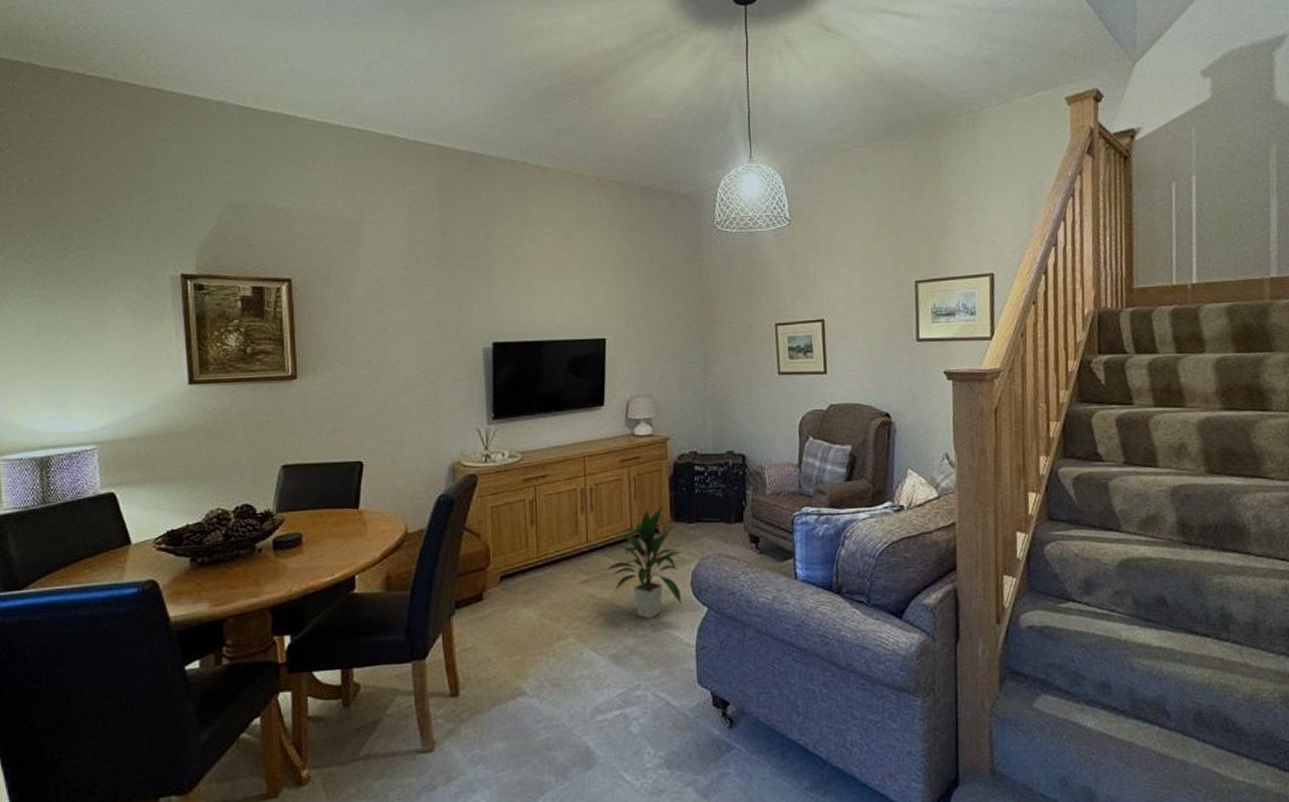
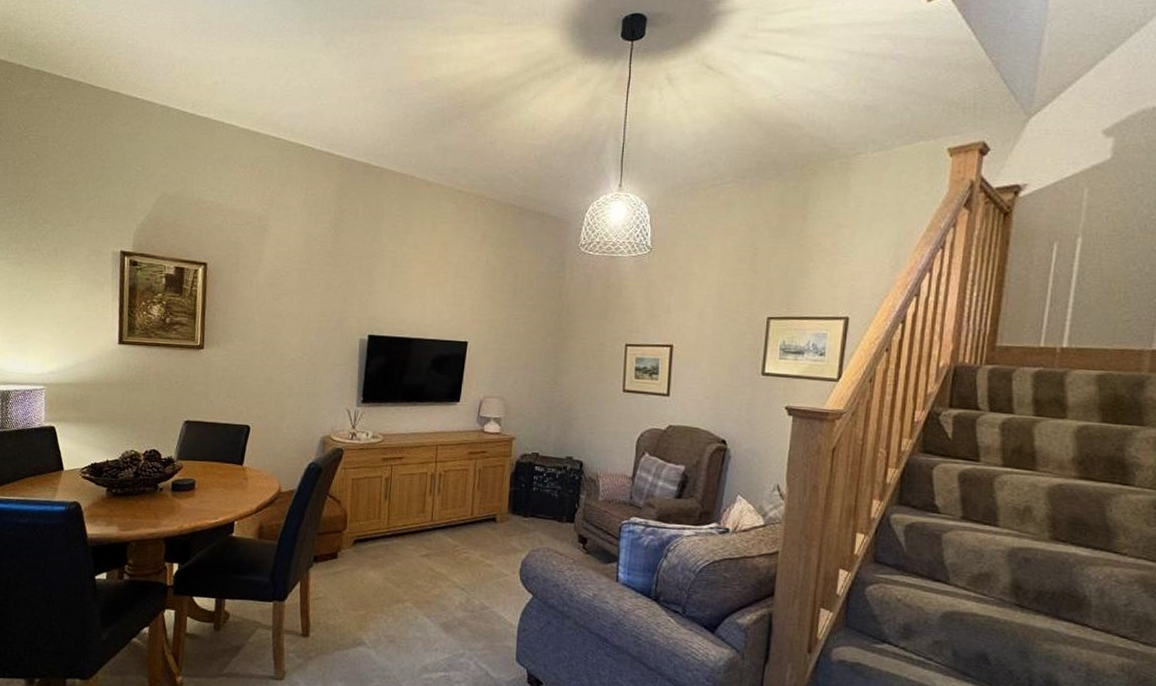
indoor plant: present [605,505,683,619] -> none [444,498,516,597]

